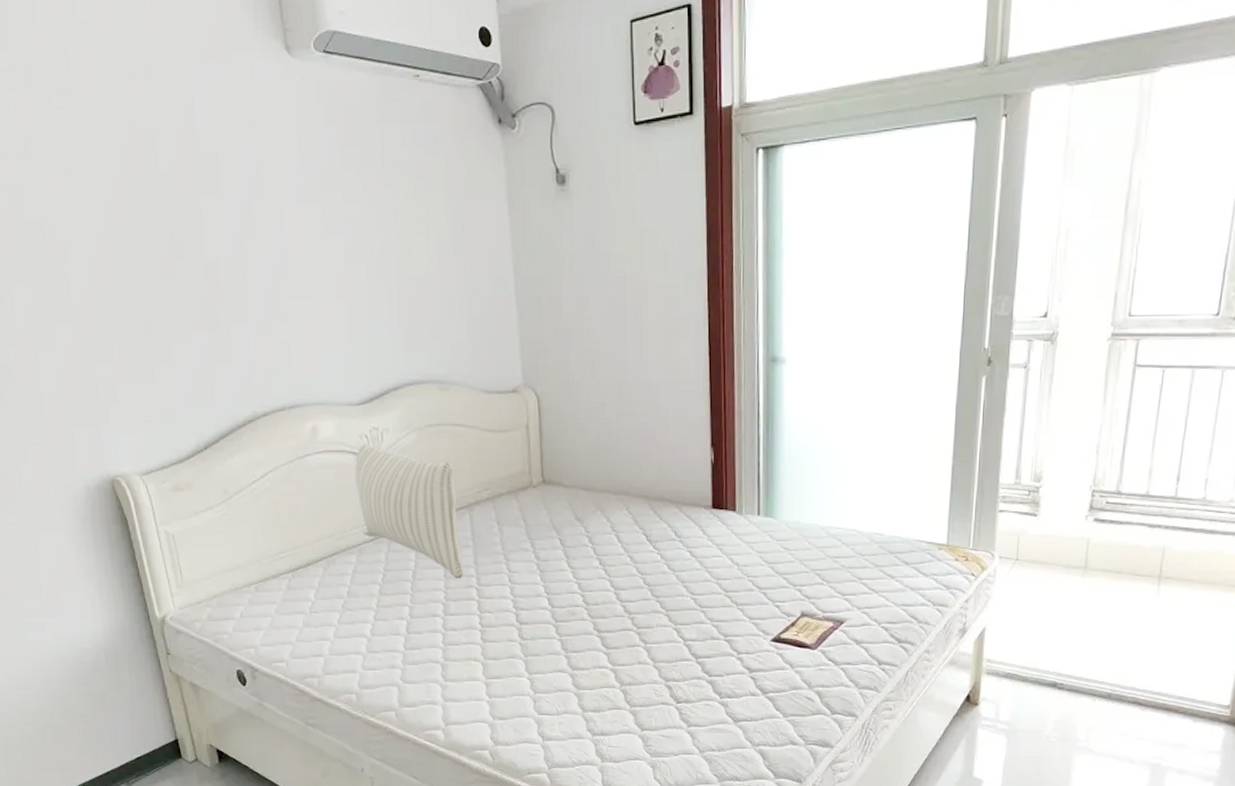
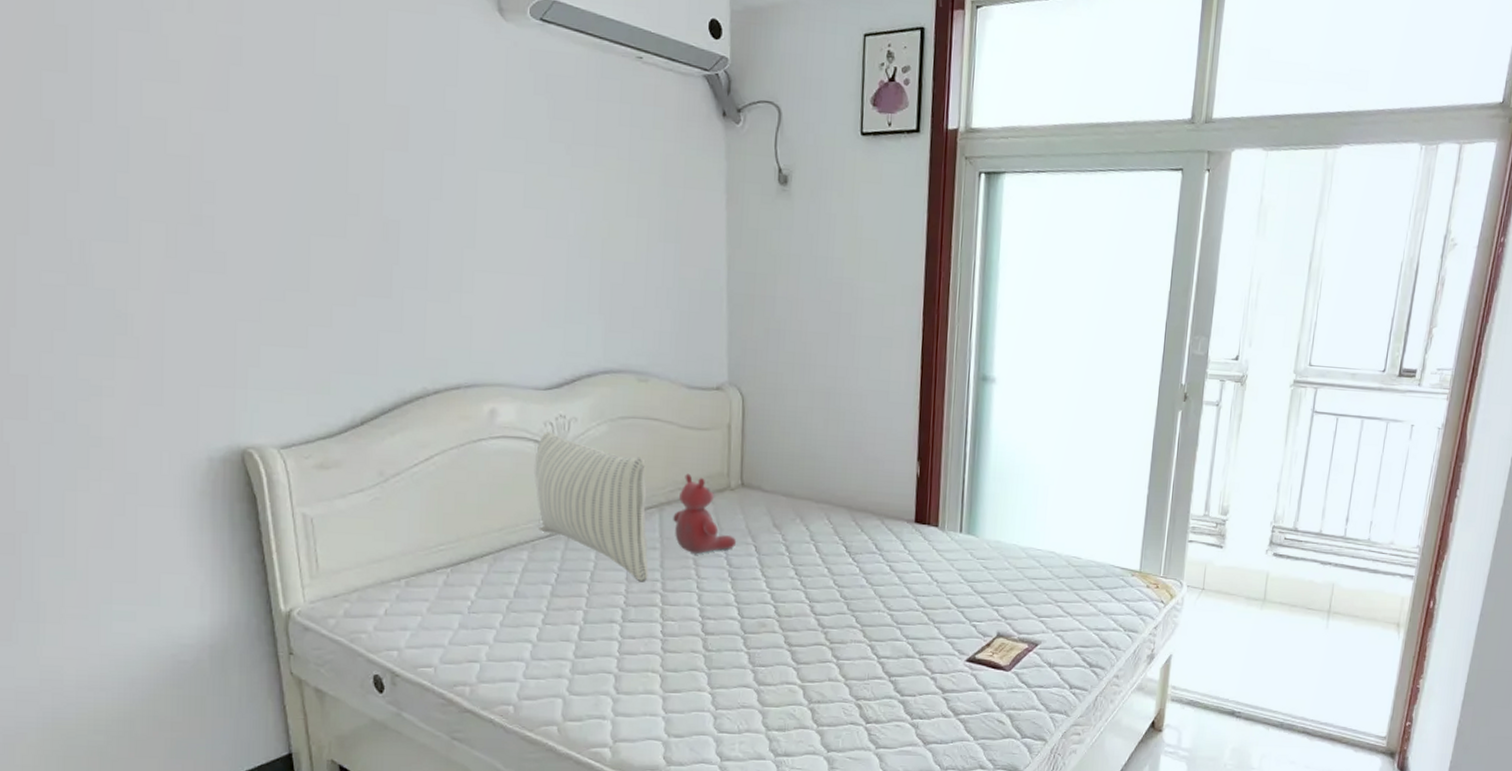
stuffed bear: none [482,474,543,549] -> present [673,473,737,554]

